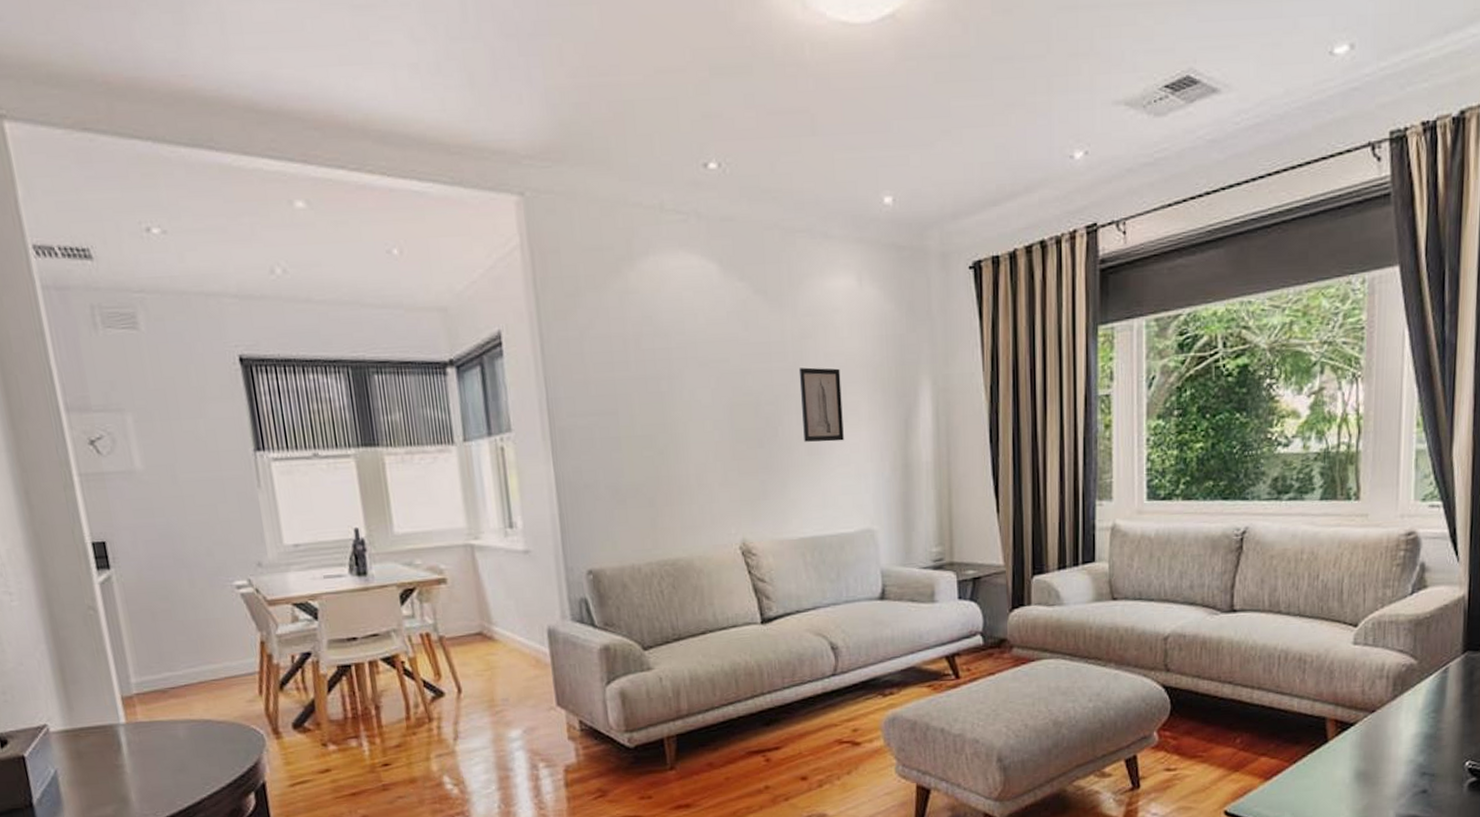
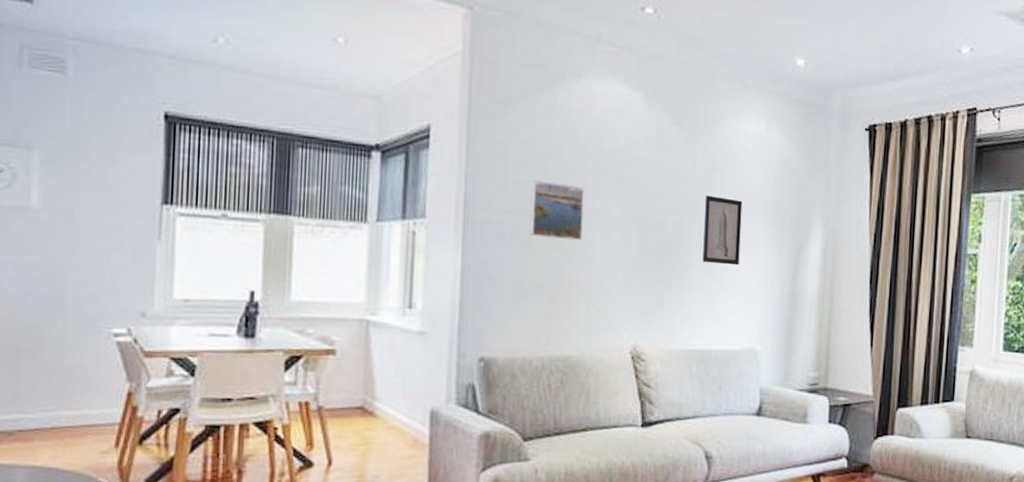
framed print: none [614,375,674,437] -> present [529,180,585,241]

